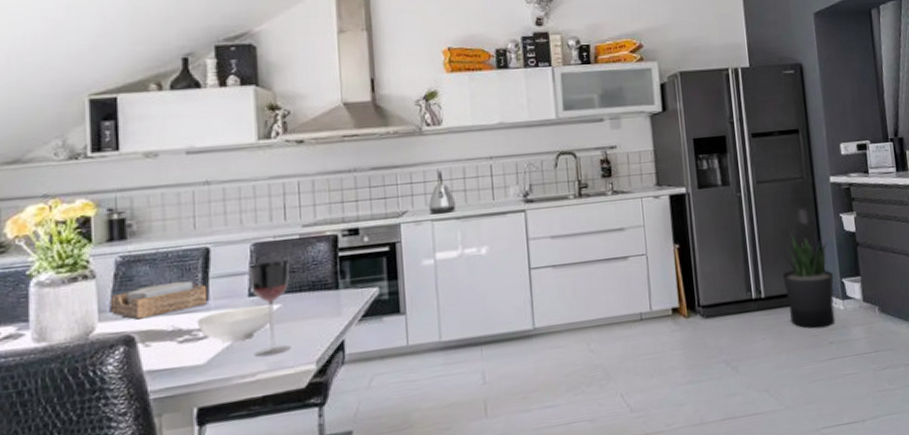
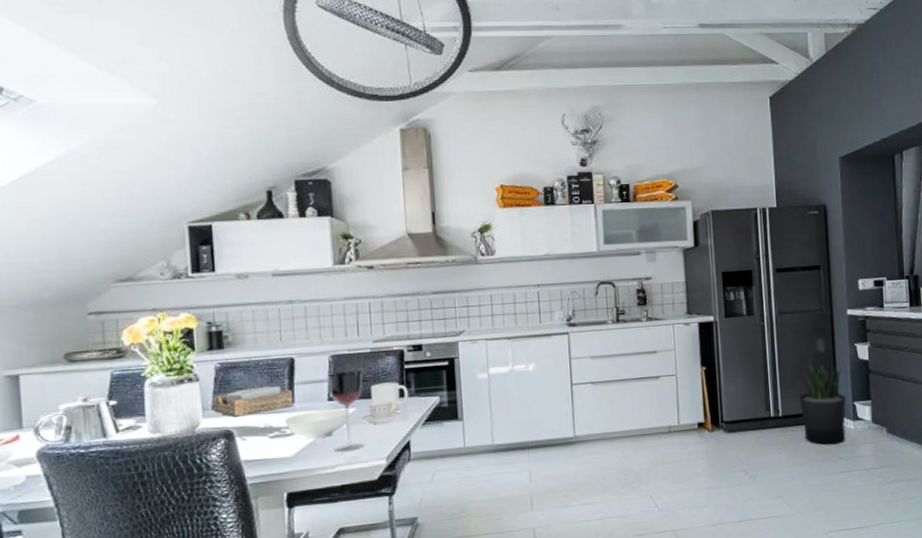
teacup: none [288,293,334,323] -> present [362,400,401,425]
mug: none [298,272,343,308] -> present [370,382,408,413]
kettle: present [428,170,456,216] -> none [482,296,507,335]

